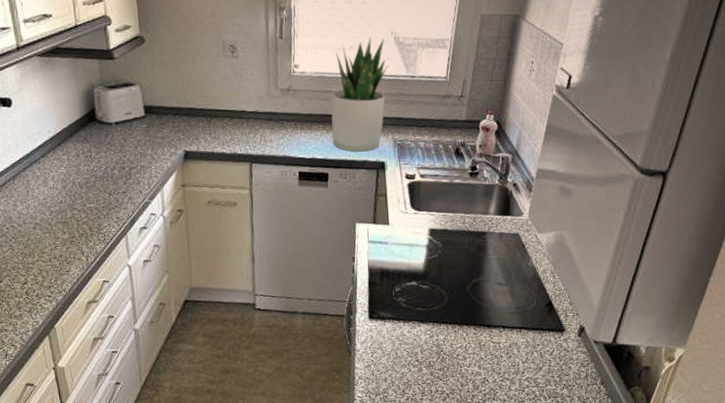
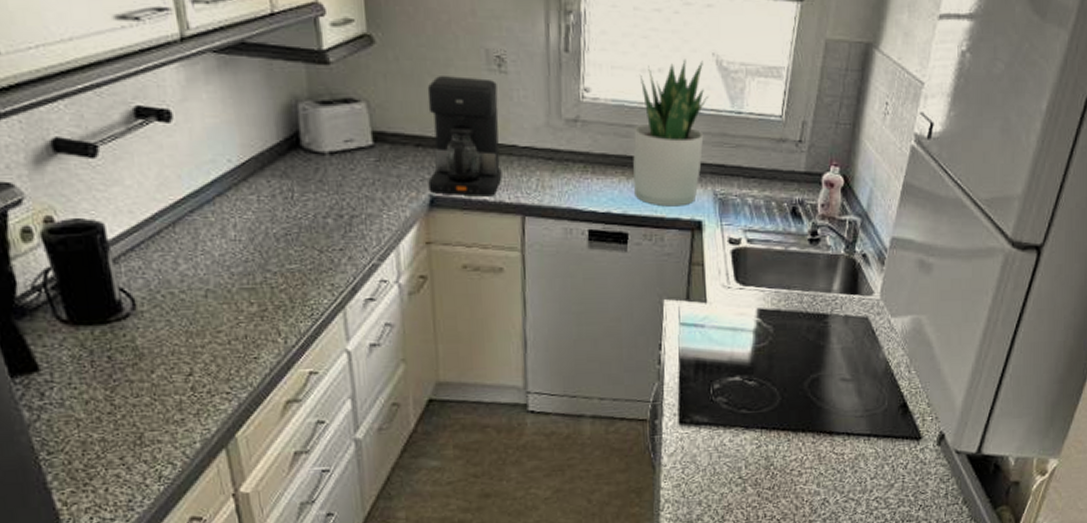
coffee maker: none [181,62,236,150] -> present [427,76,502,197]

